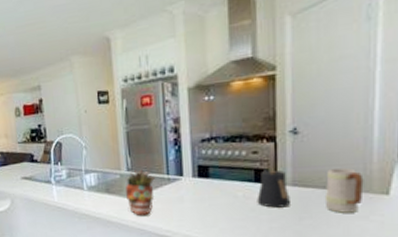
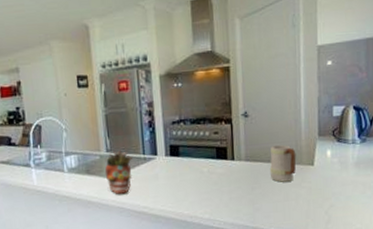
kettle: present [257,169,290,208] -> none [219,147,244,181]

